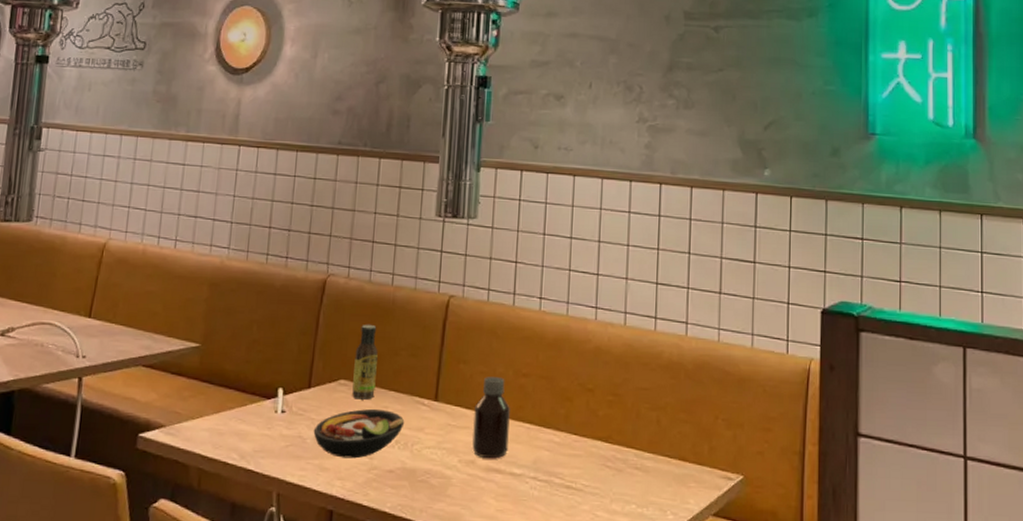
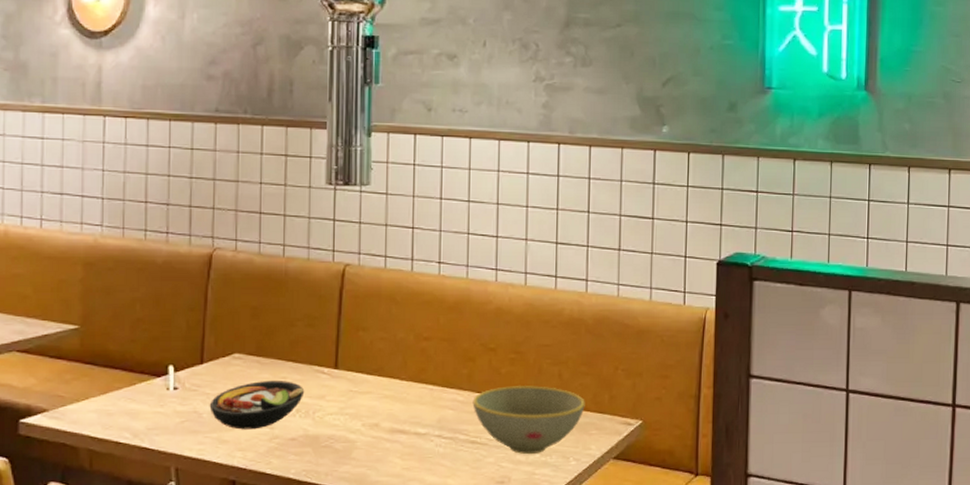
sauce bottle: present [352,325,378,400] -> none [248,298,272,372]
bottle: present [472,377,510,459] -> none [375,342,412,421]
bowl: none [569,429,684,505] -> present [472,386,585,455]

